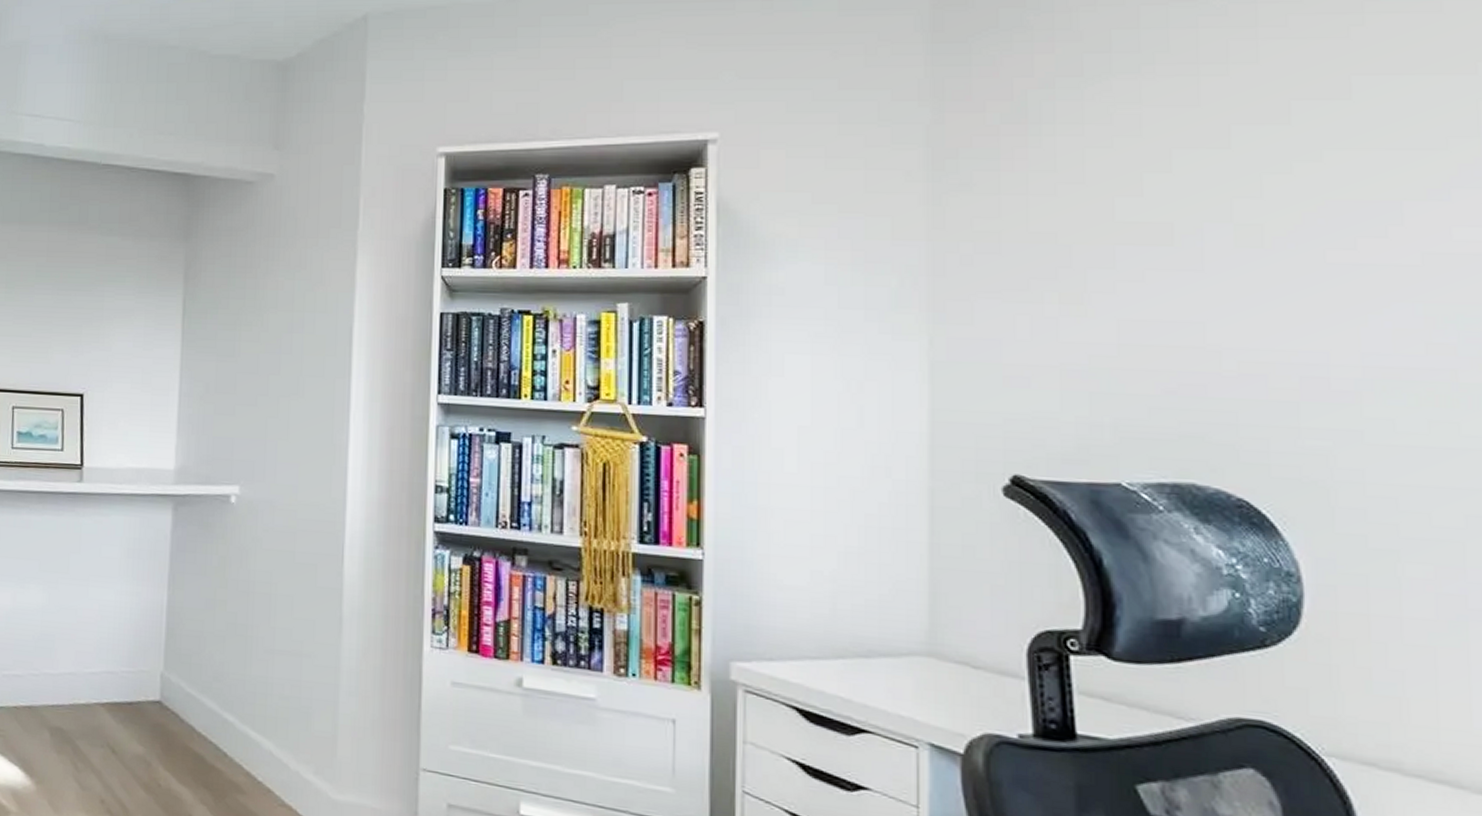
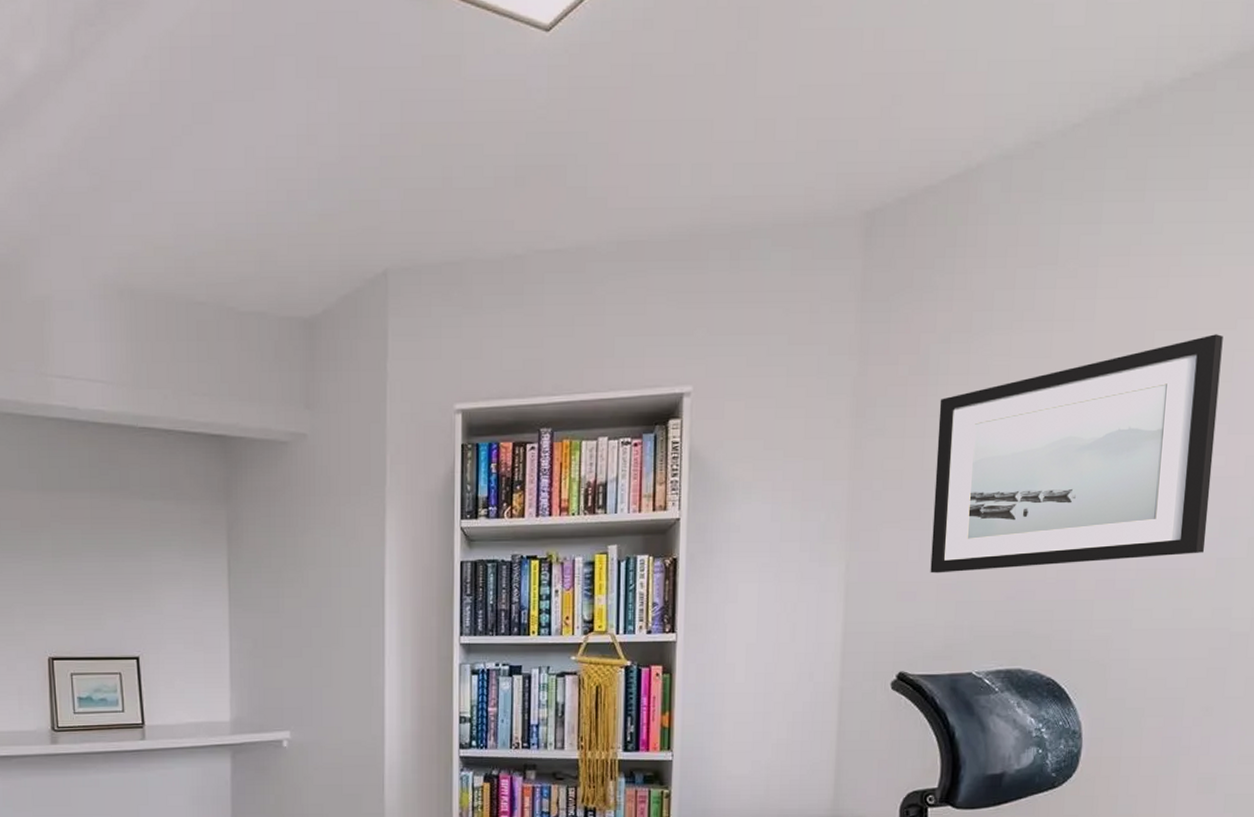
wall art: none [1046,80,1469,357] -> present [930,334,1223,573]

